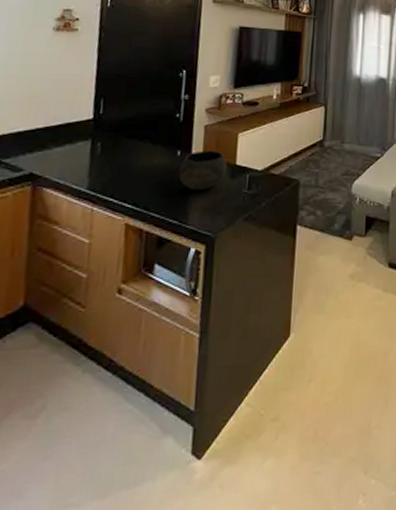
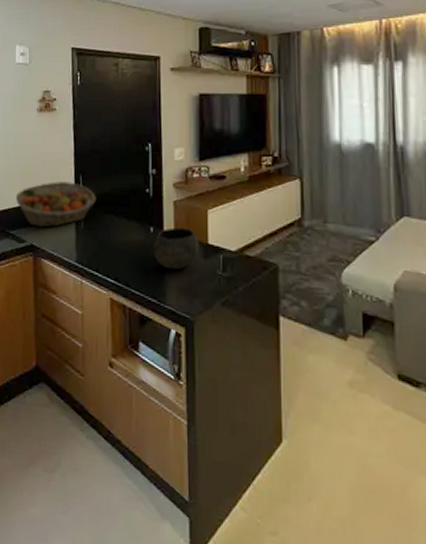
fruit basket: none [14,105,119,155] -> present [15,181,96,228]

